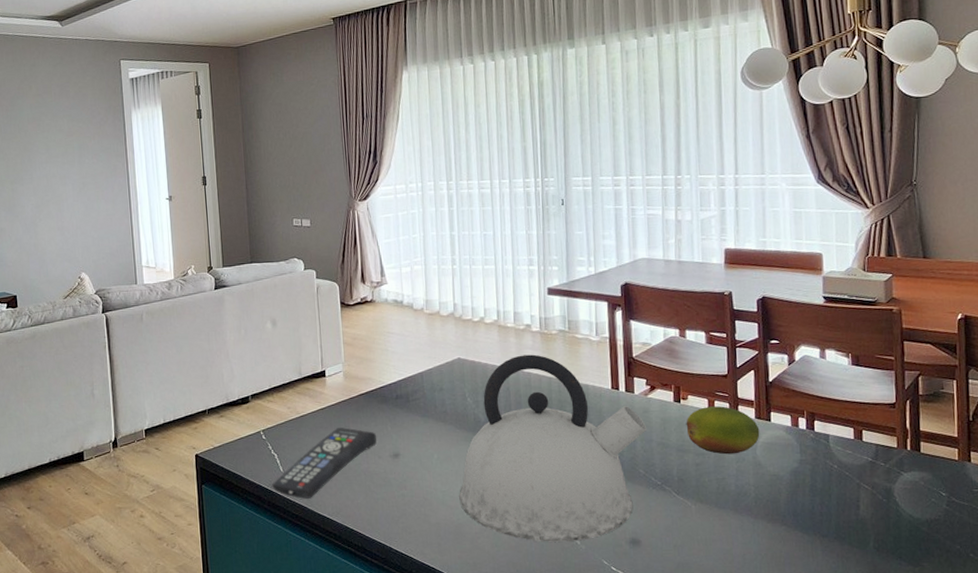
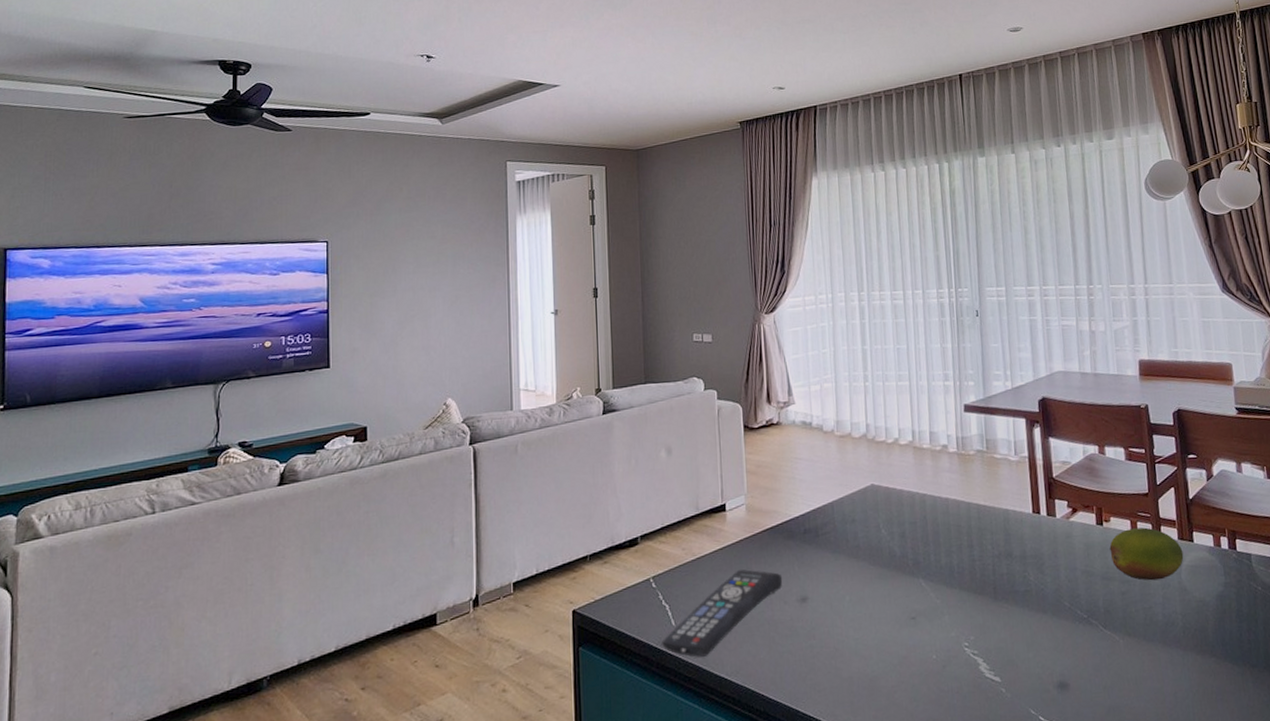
kettle: present [459,354,648,542] -> none [873,477,1071,692]

